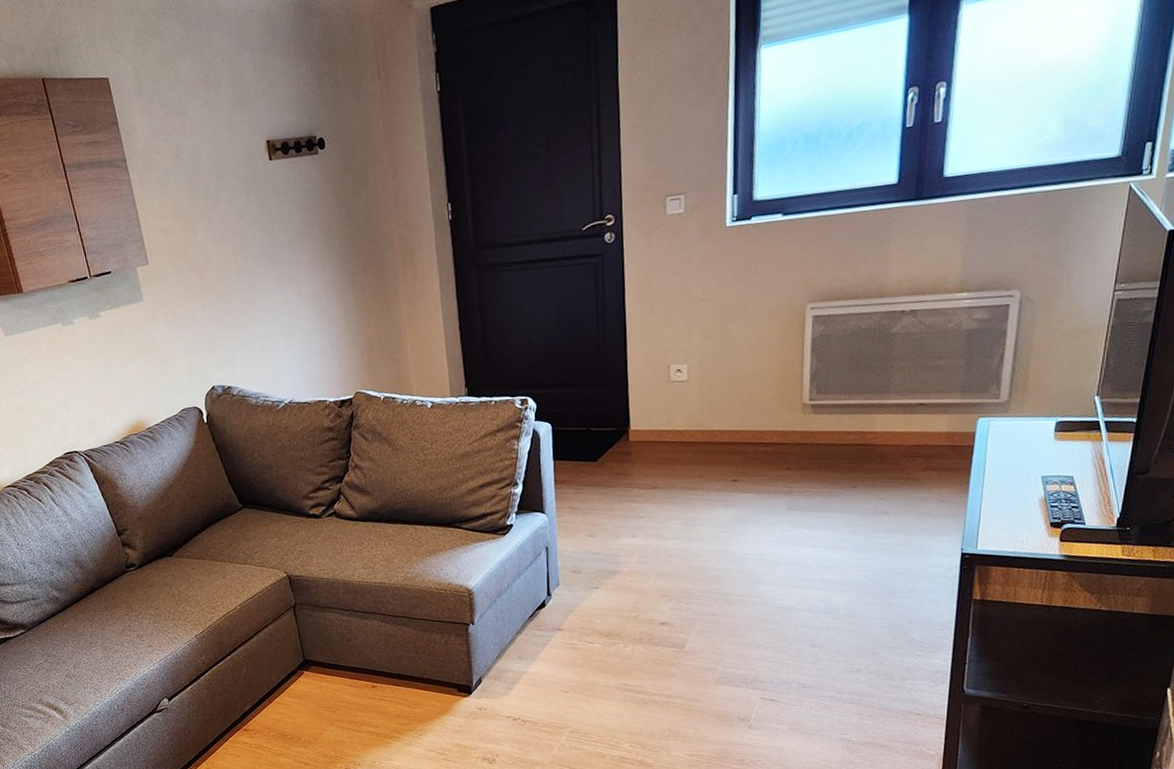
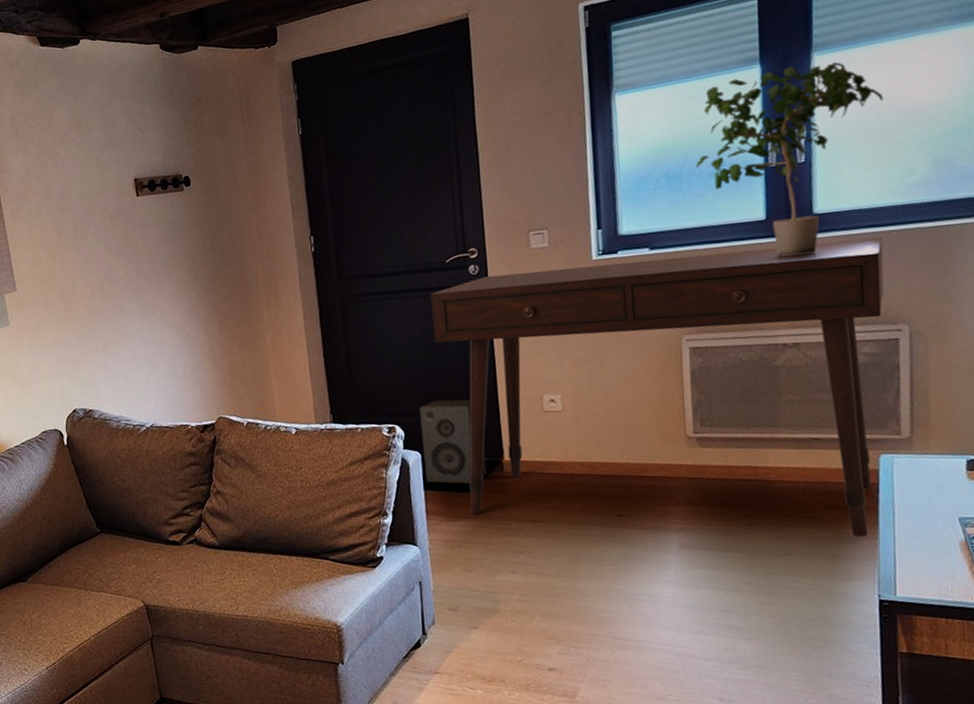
speaker: none [551,370,614,454] -> present [419,399,487,484]
desk: none [566,201,1006,497] -> present [430,237,884,538]
potted plant: none [835,11,1026,222] -> present [695,62,884,256]

